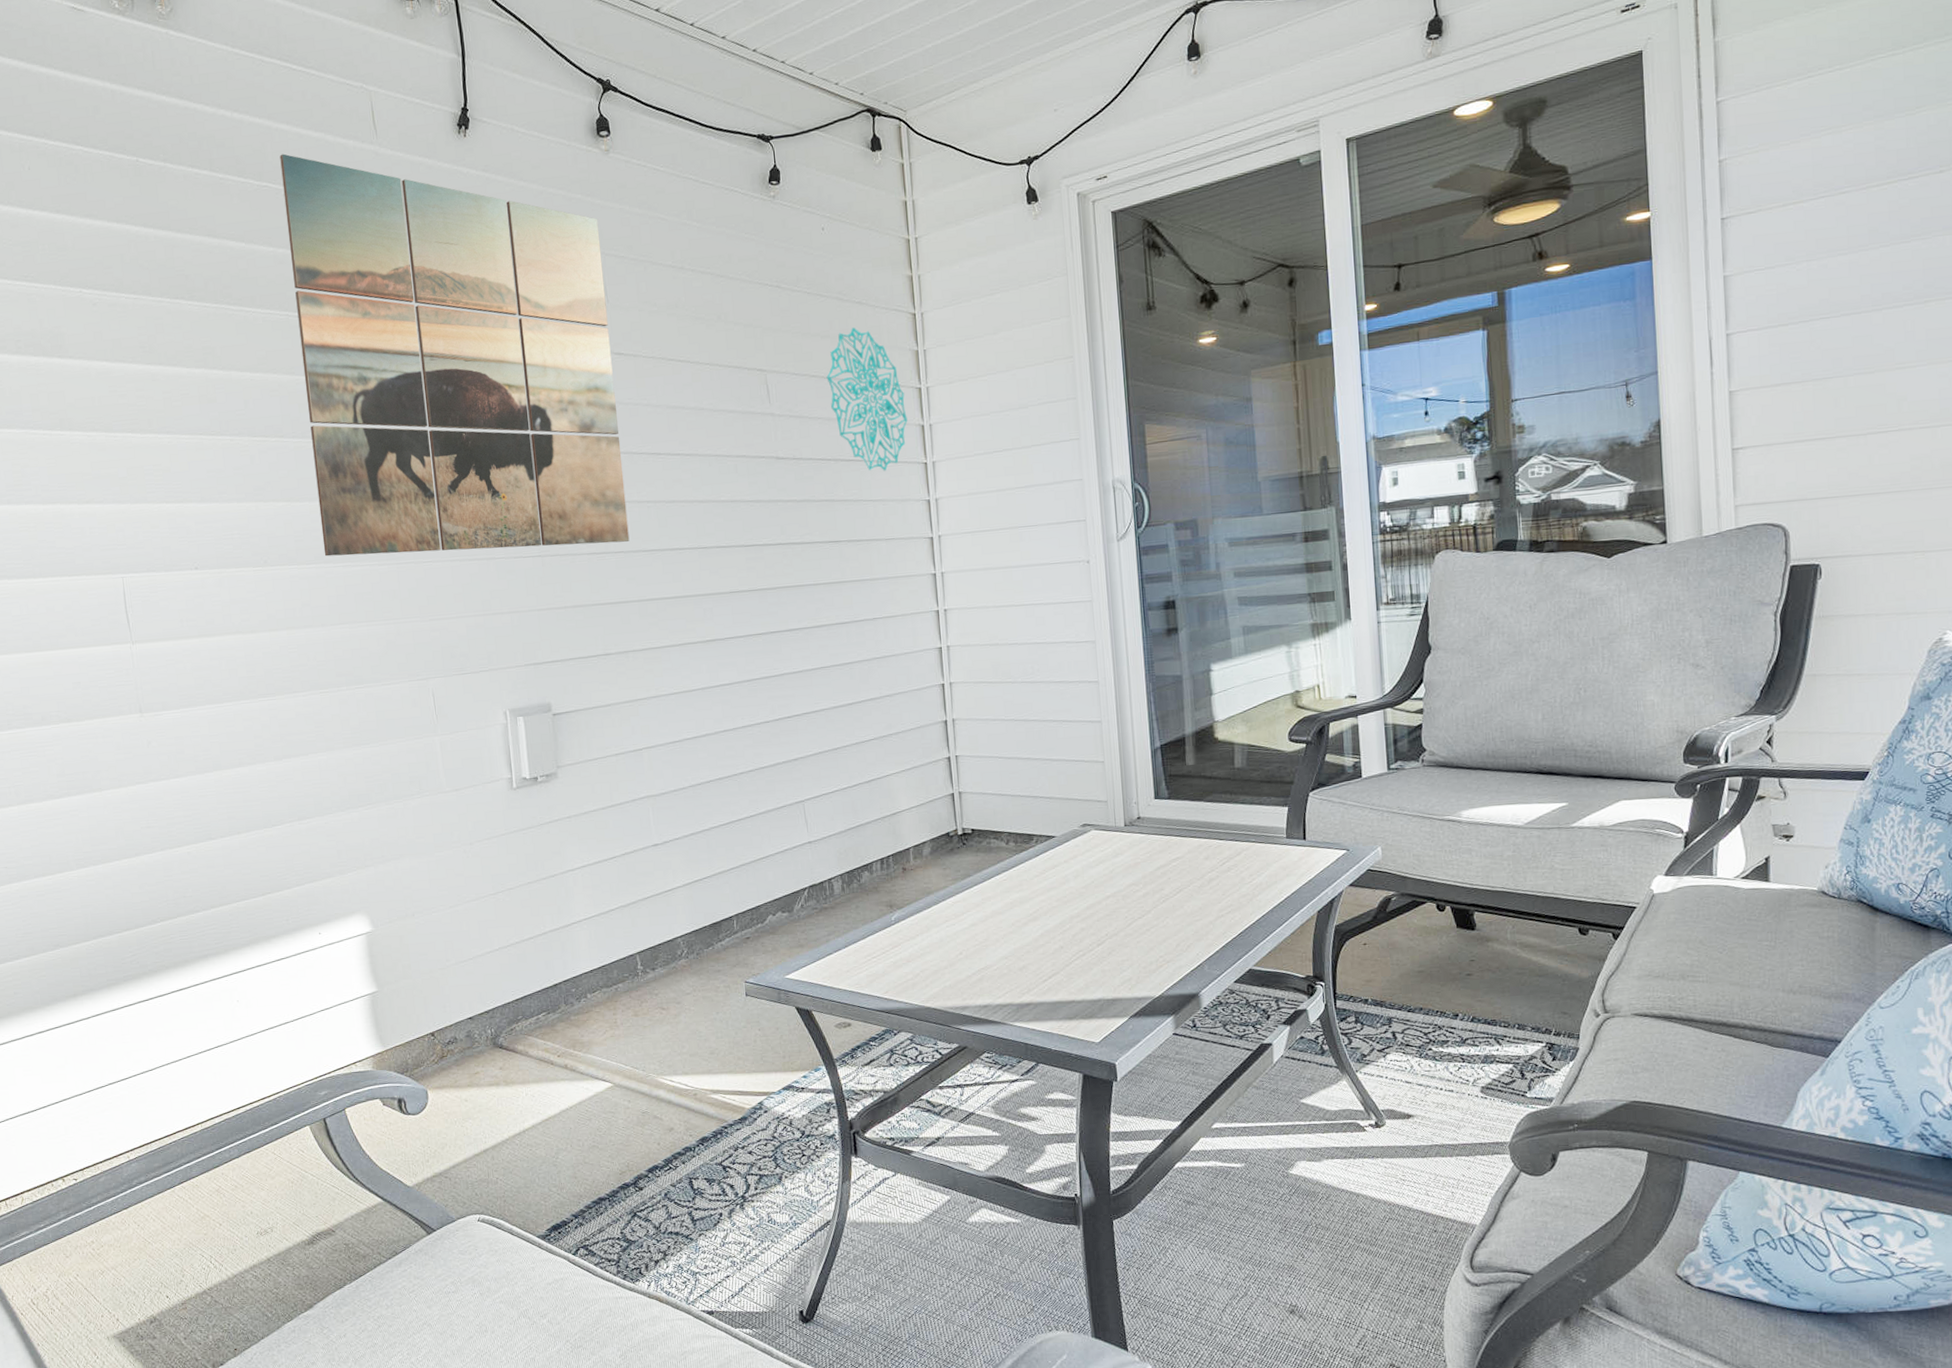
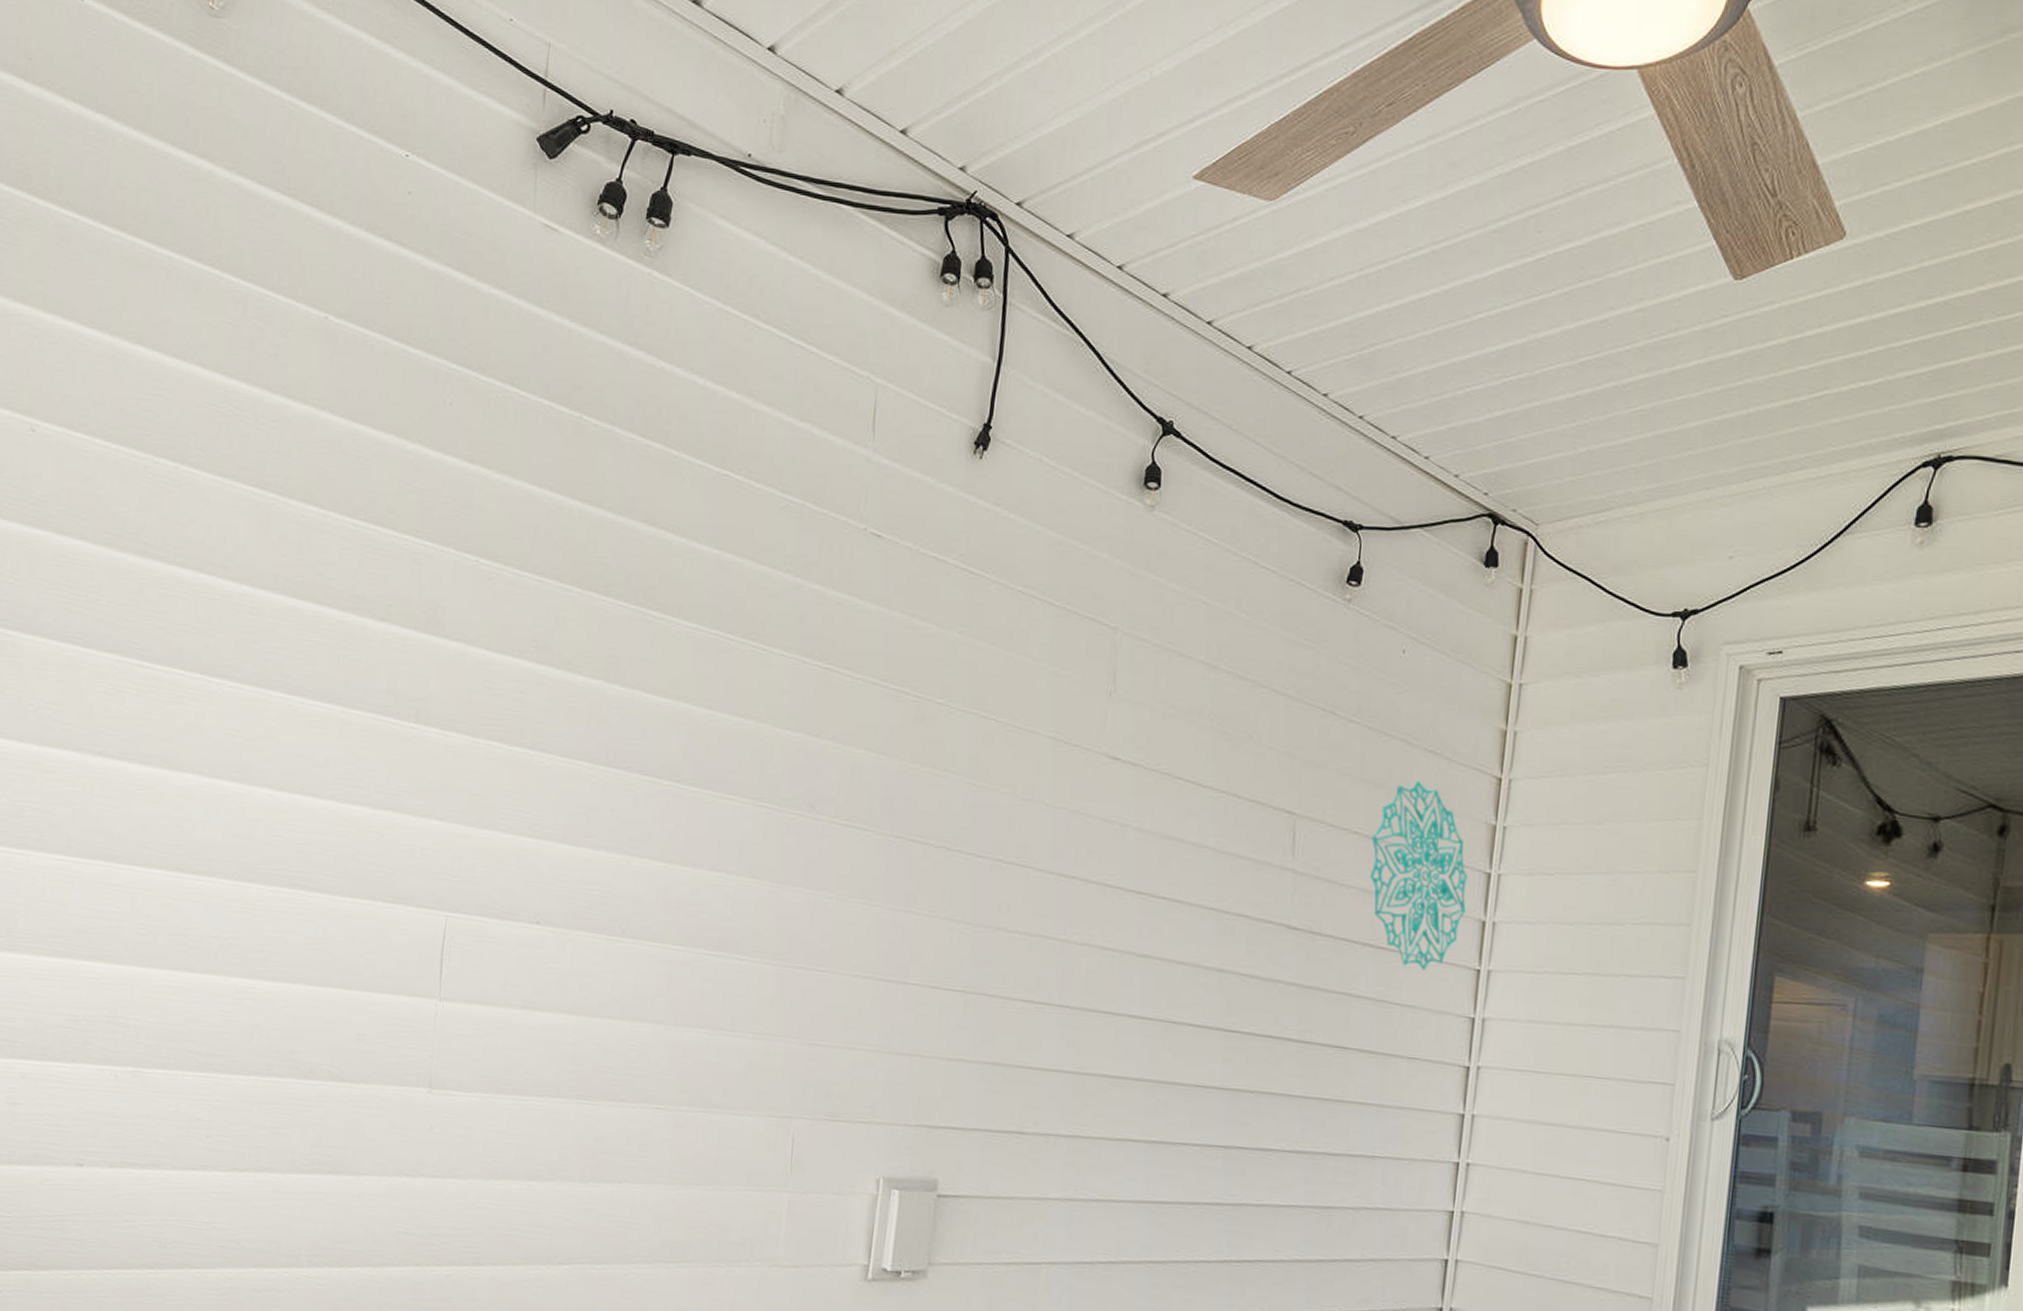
wall art: present [280,153,630,557] -> none [697,440,1124,995]

